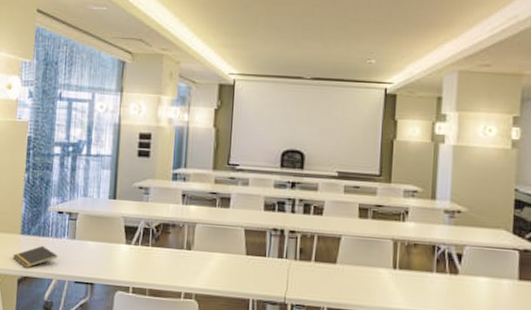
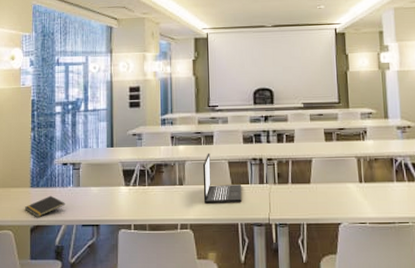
laptop: none [213,216,258,277] -> present [202,152,242,204]

